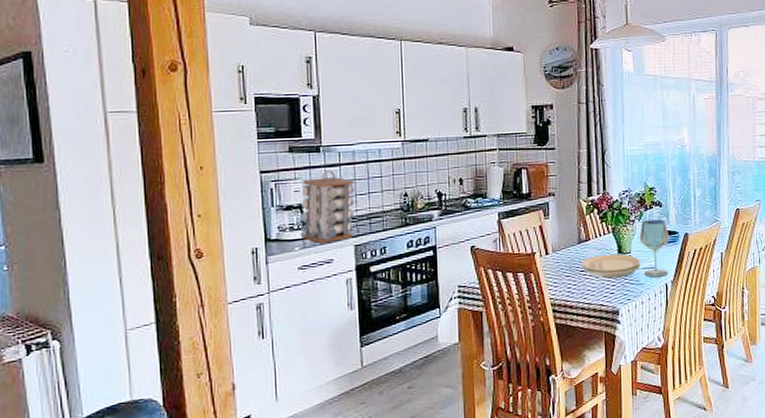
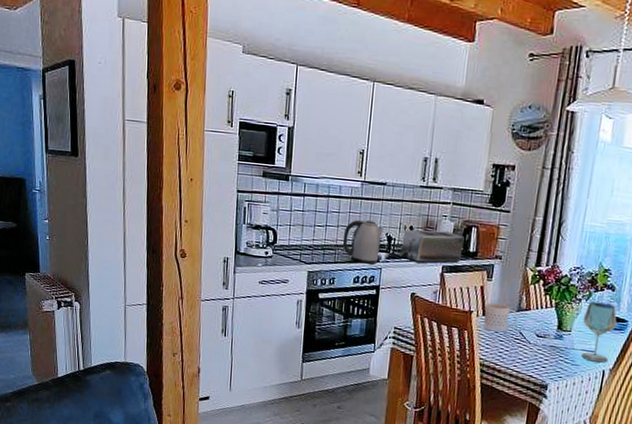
spice rack: present [301,170,355,244] -> none [264,198,315,265]
kettle: none [389,180,432,227] -> present [342,220,383,265]
toaster: none [453,177,516,215] -> present [400,229,465,264]
mug: none [547,239,580,269] -> present [483,302,518,333]
plate: present [581,254,640,279] -> none [516,327,580,354]

